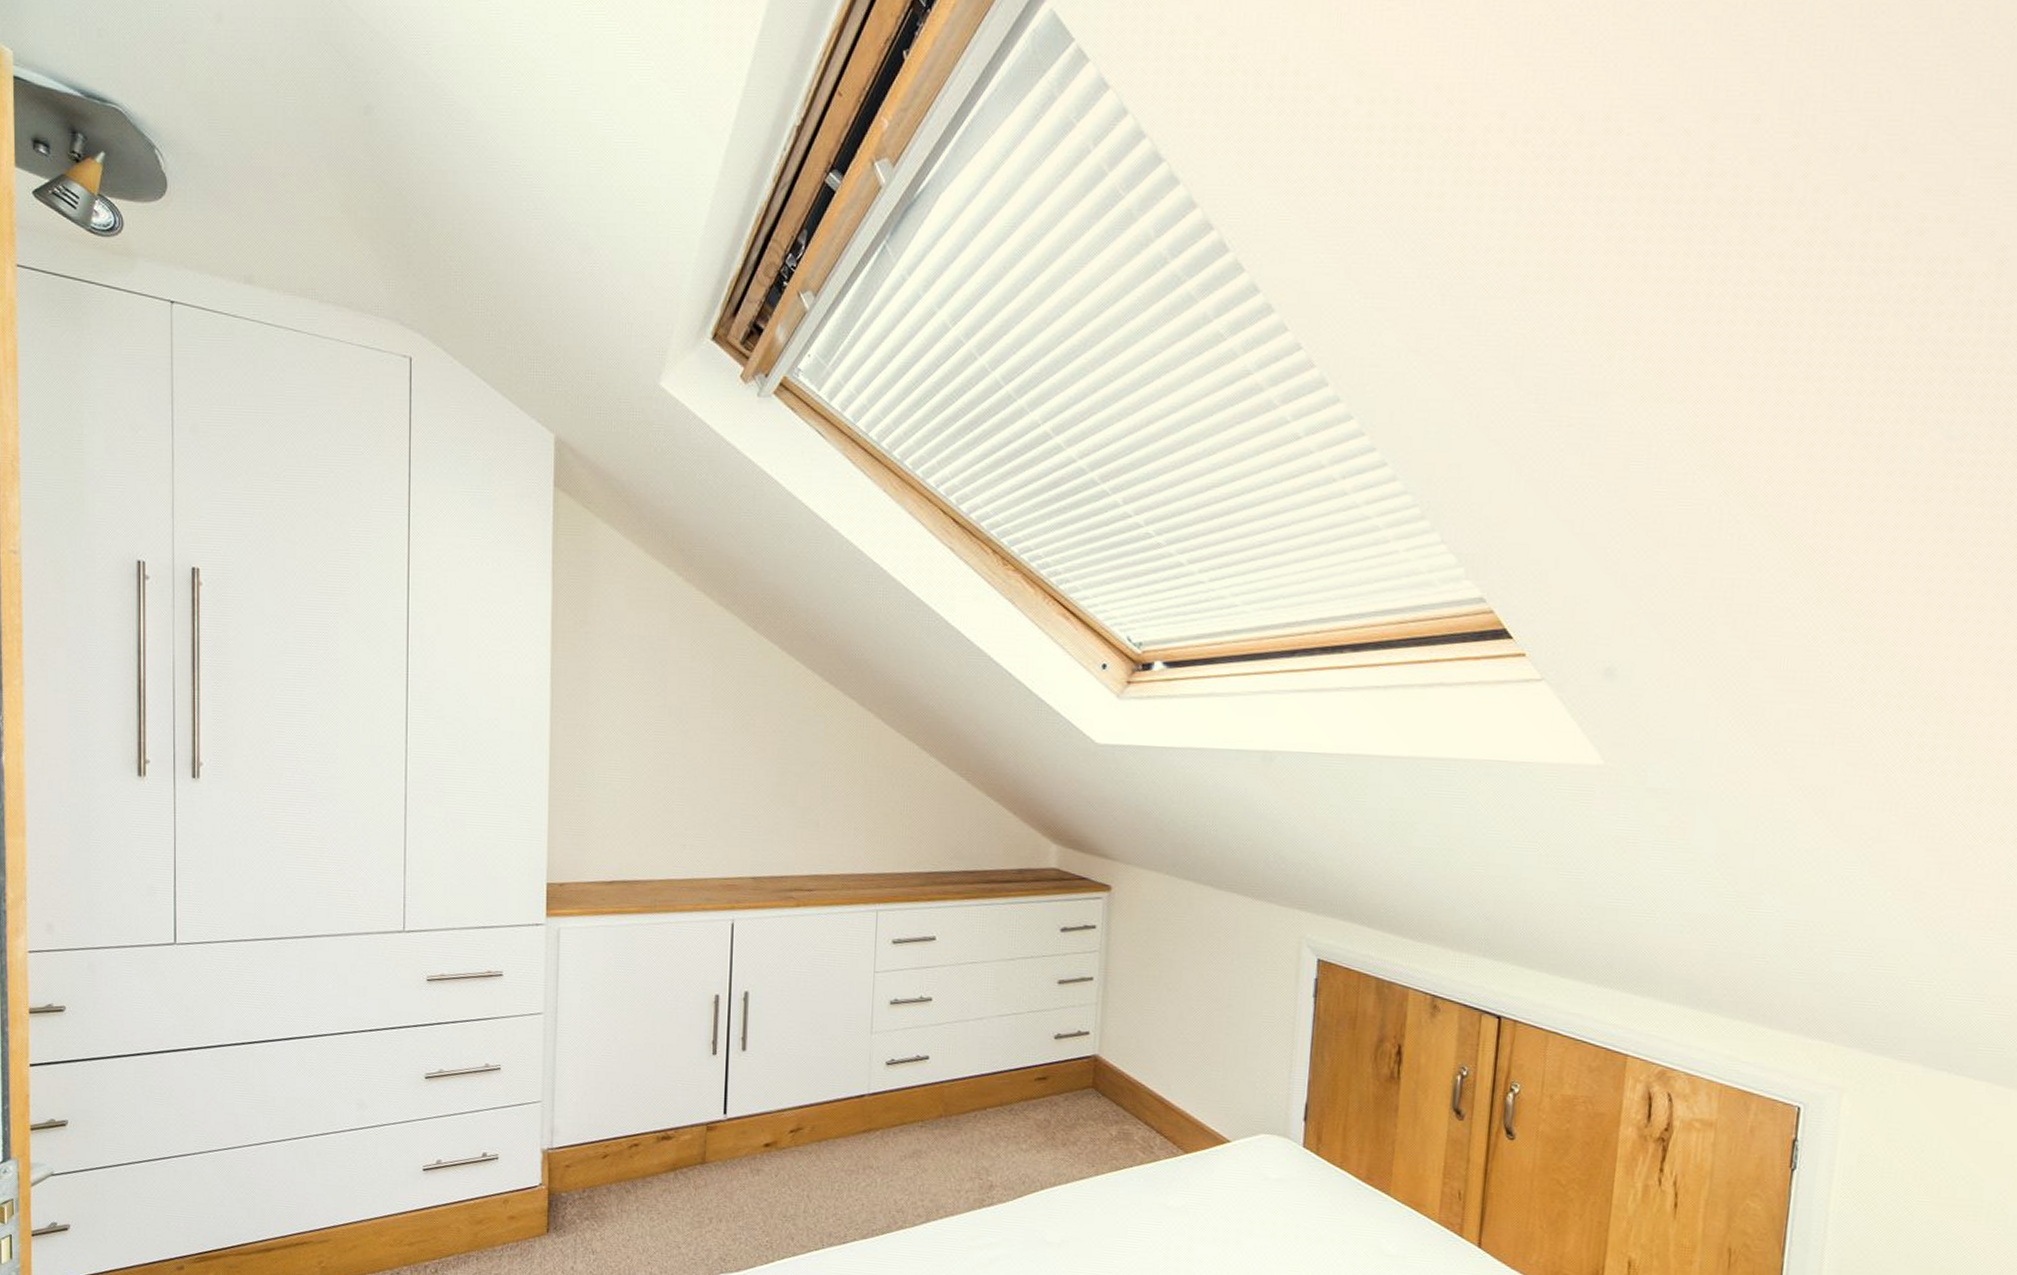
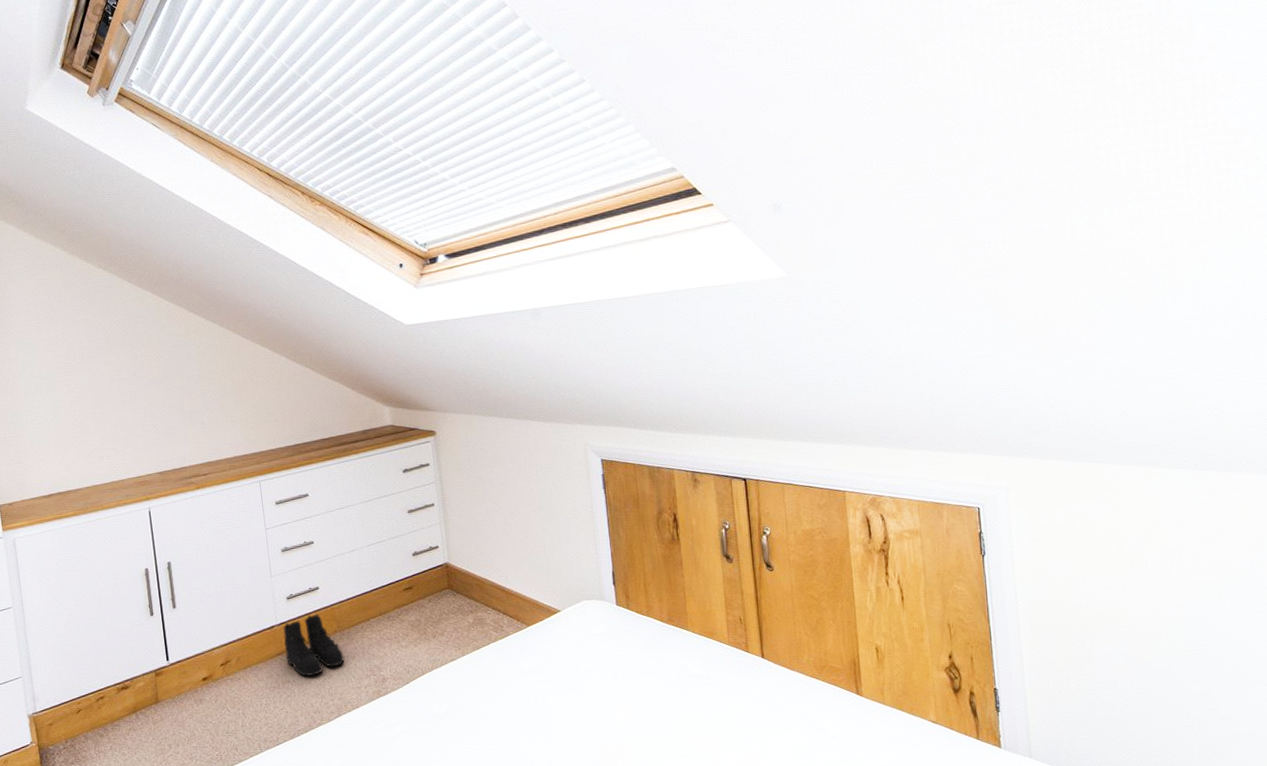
boots: none [873,1089,946,1166] -> present [283,614,345,676]

